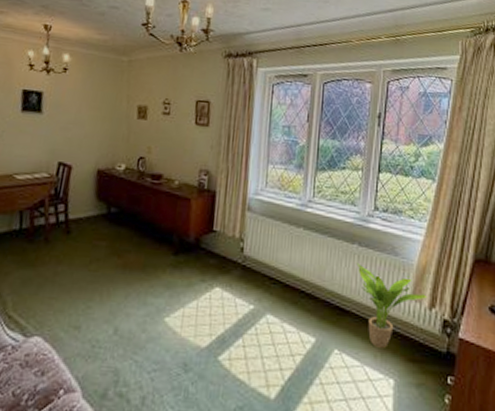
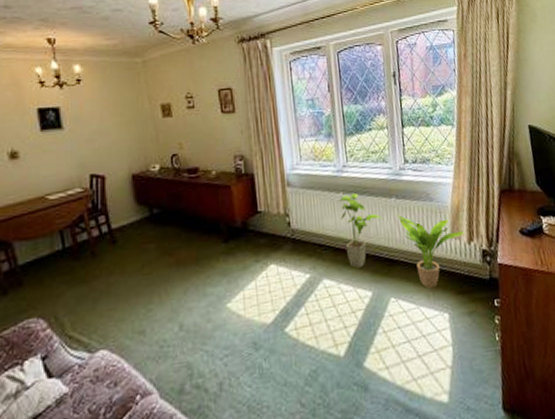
house plant: none [296,231,339,310] -> present [339,193,381,268]

